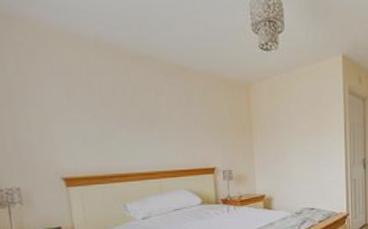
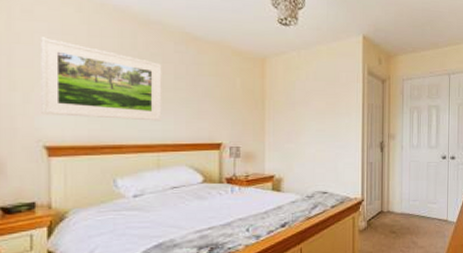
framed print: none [46,78,160,151] -> present [41,37,162,121]

